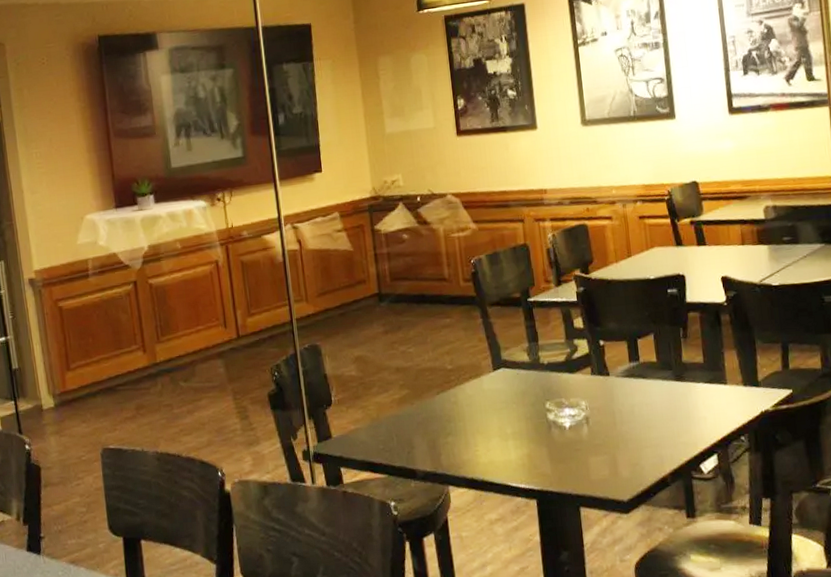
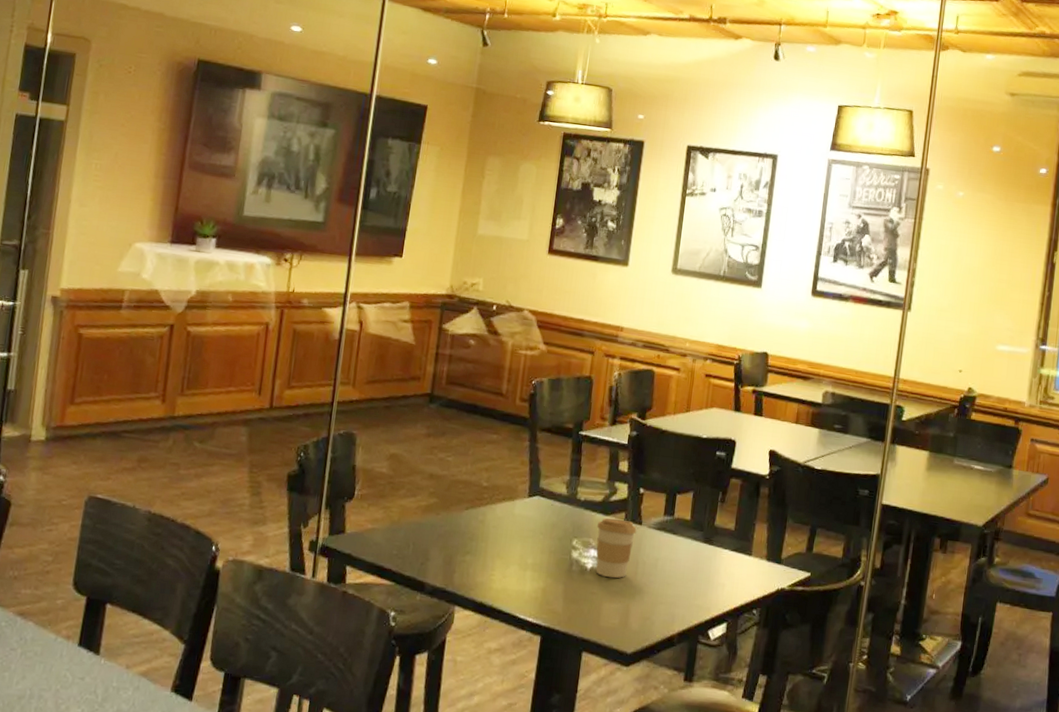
coffee cup: none [565,374,606,433] -> present [595,518,637,579]

